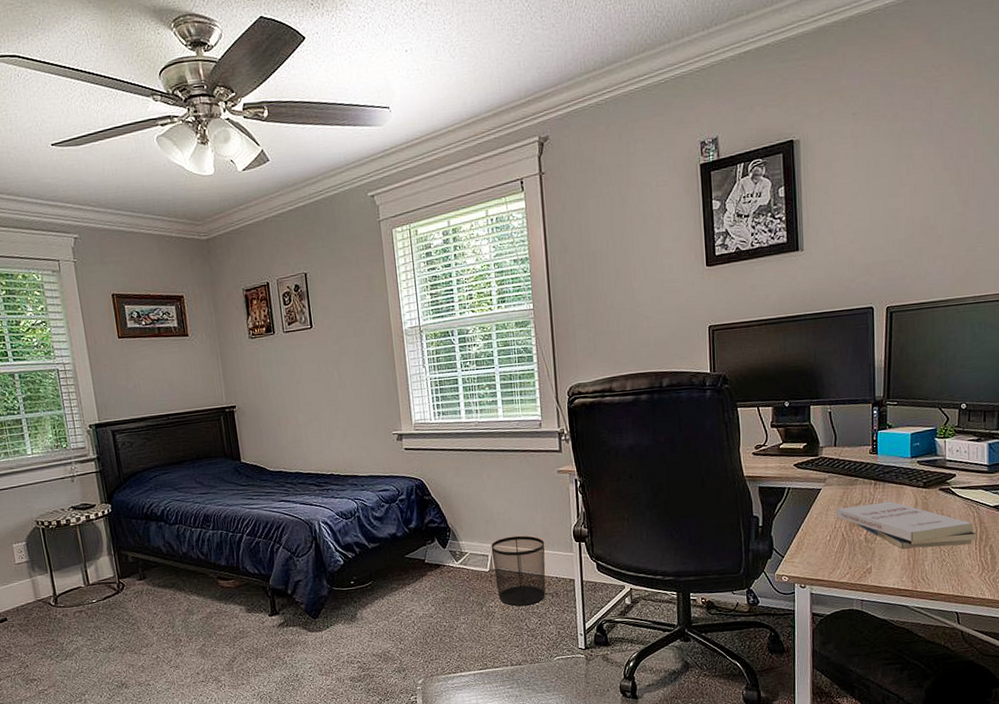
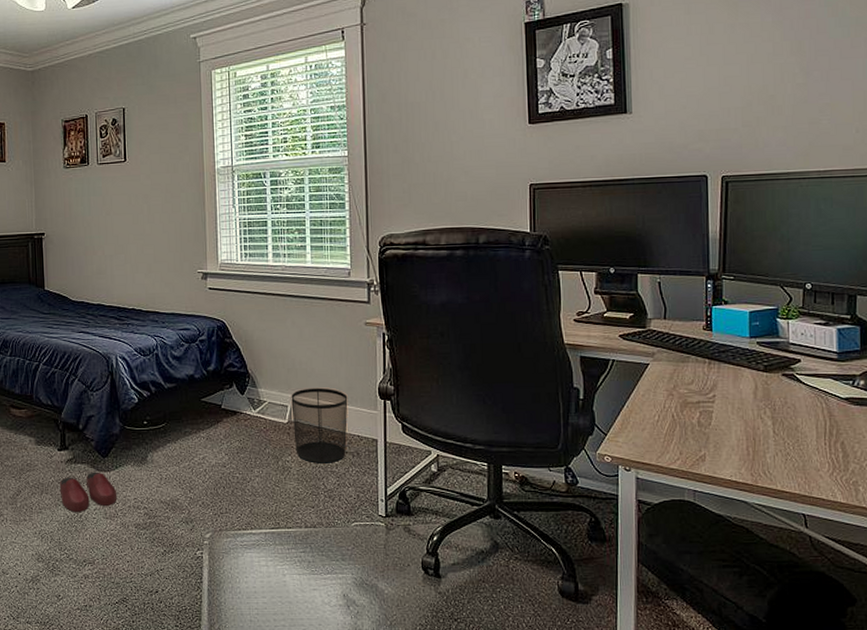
slippers: none [274,632,331,672] -> present [60,472,117,512]
books: present [835,501,978,549] -> none [664,384,827,439]

